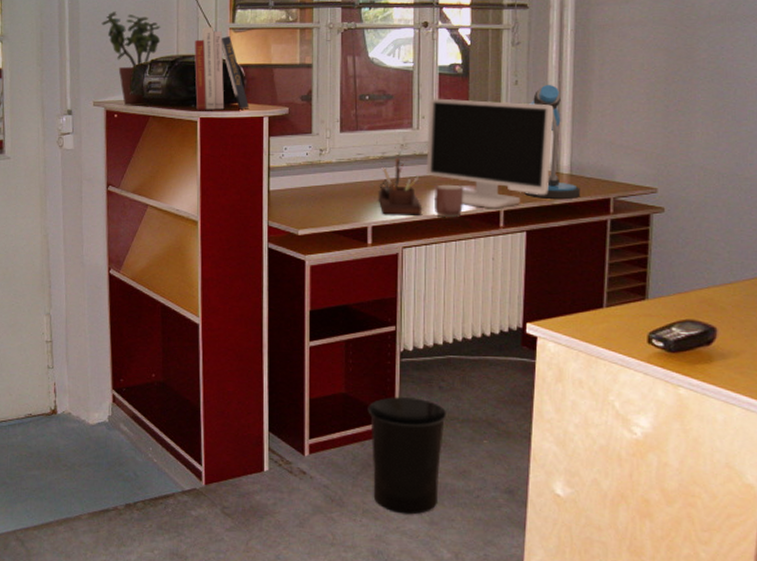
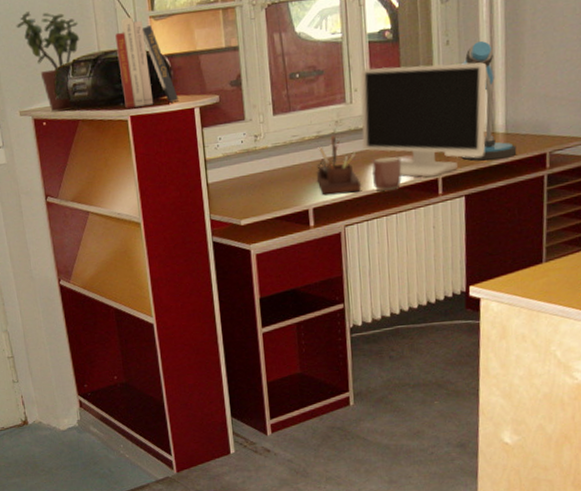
waste bin: present [368,397,447,514] -> none [323,369,399,476]

